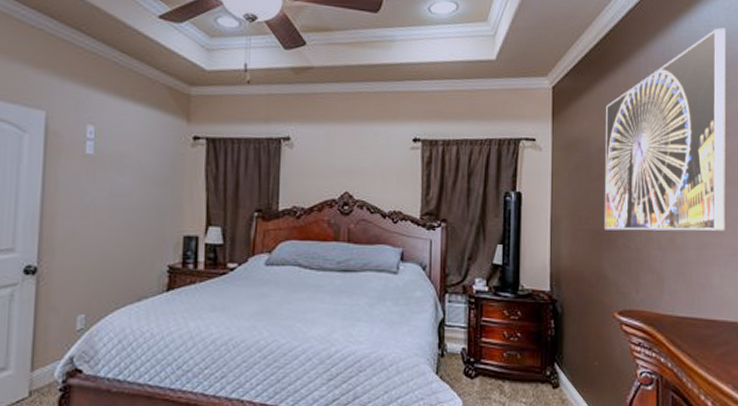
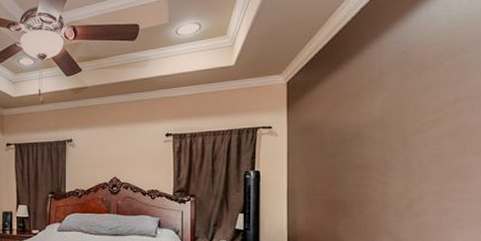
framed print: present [605,27,726,231] -> none [340,10,470,200]

